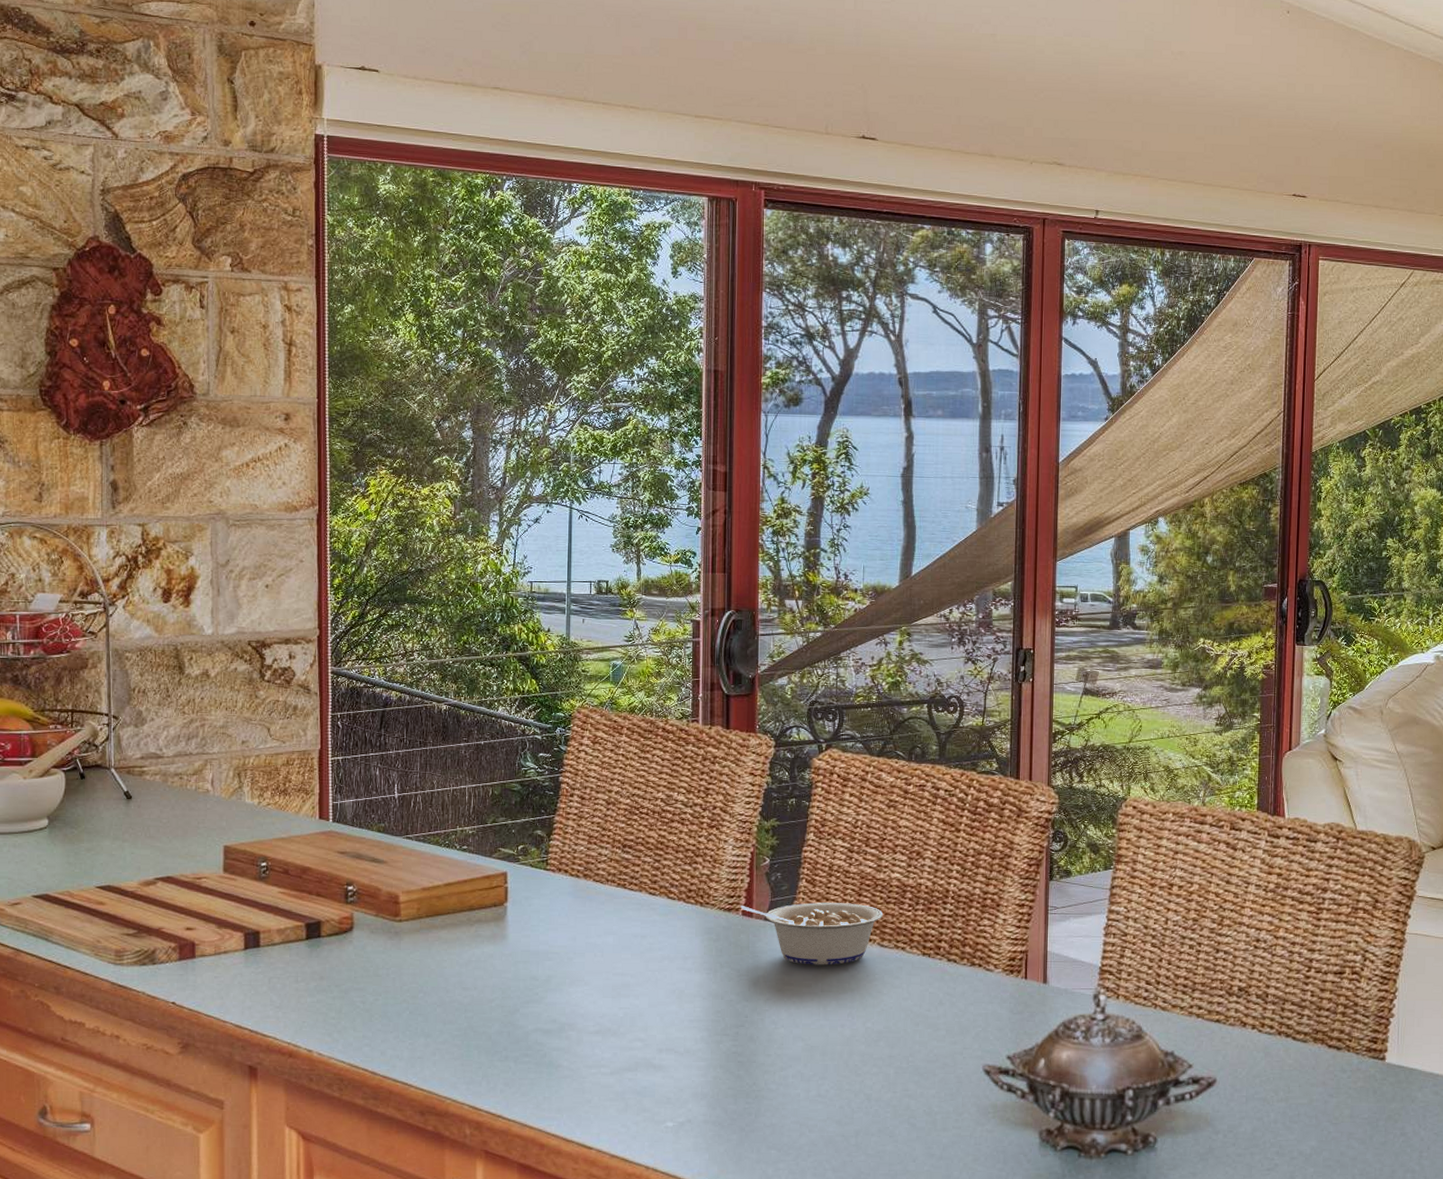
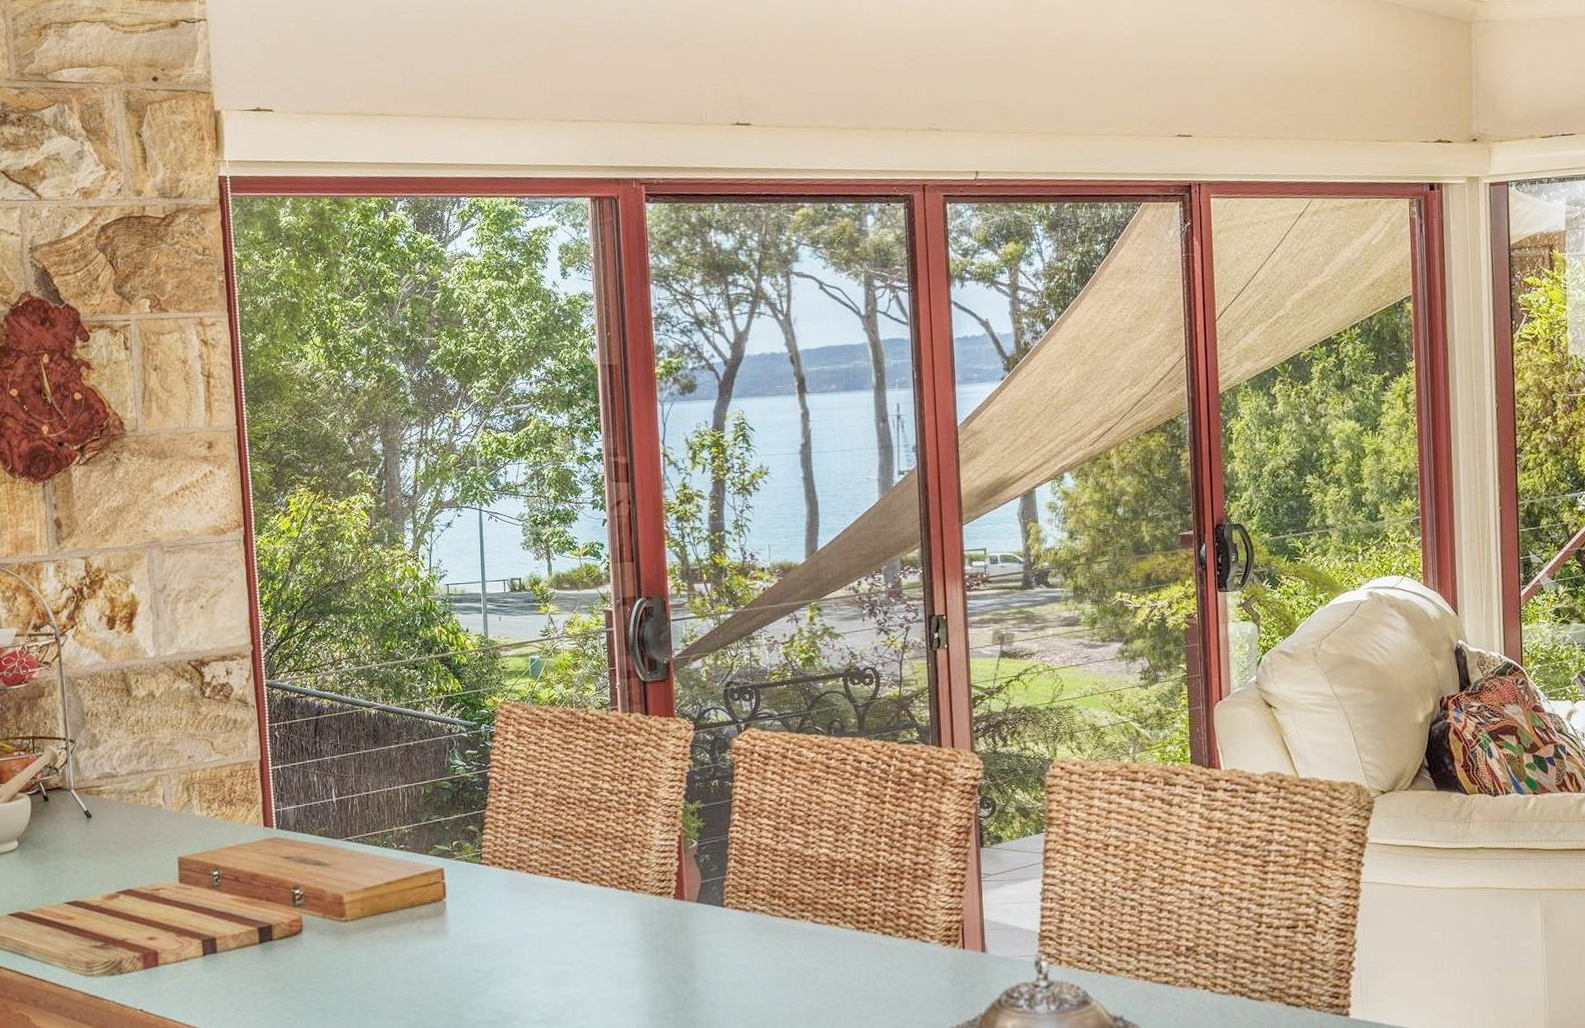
legume: present [740,902,884,965] -> none [671,881,815,945]

